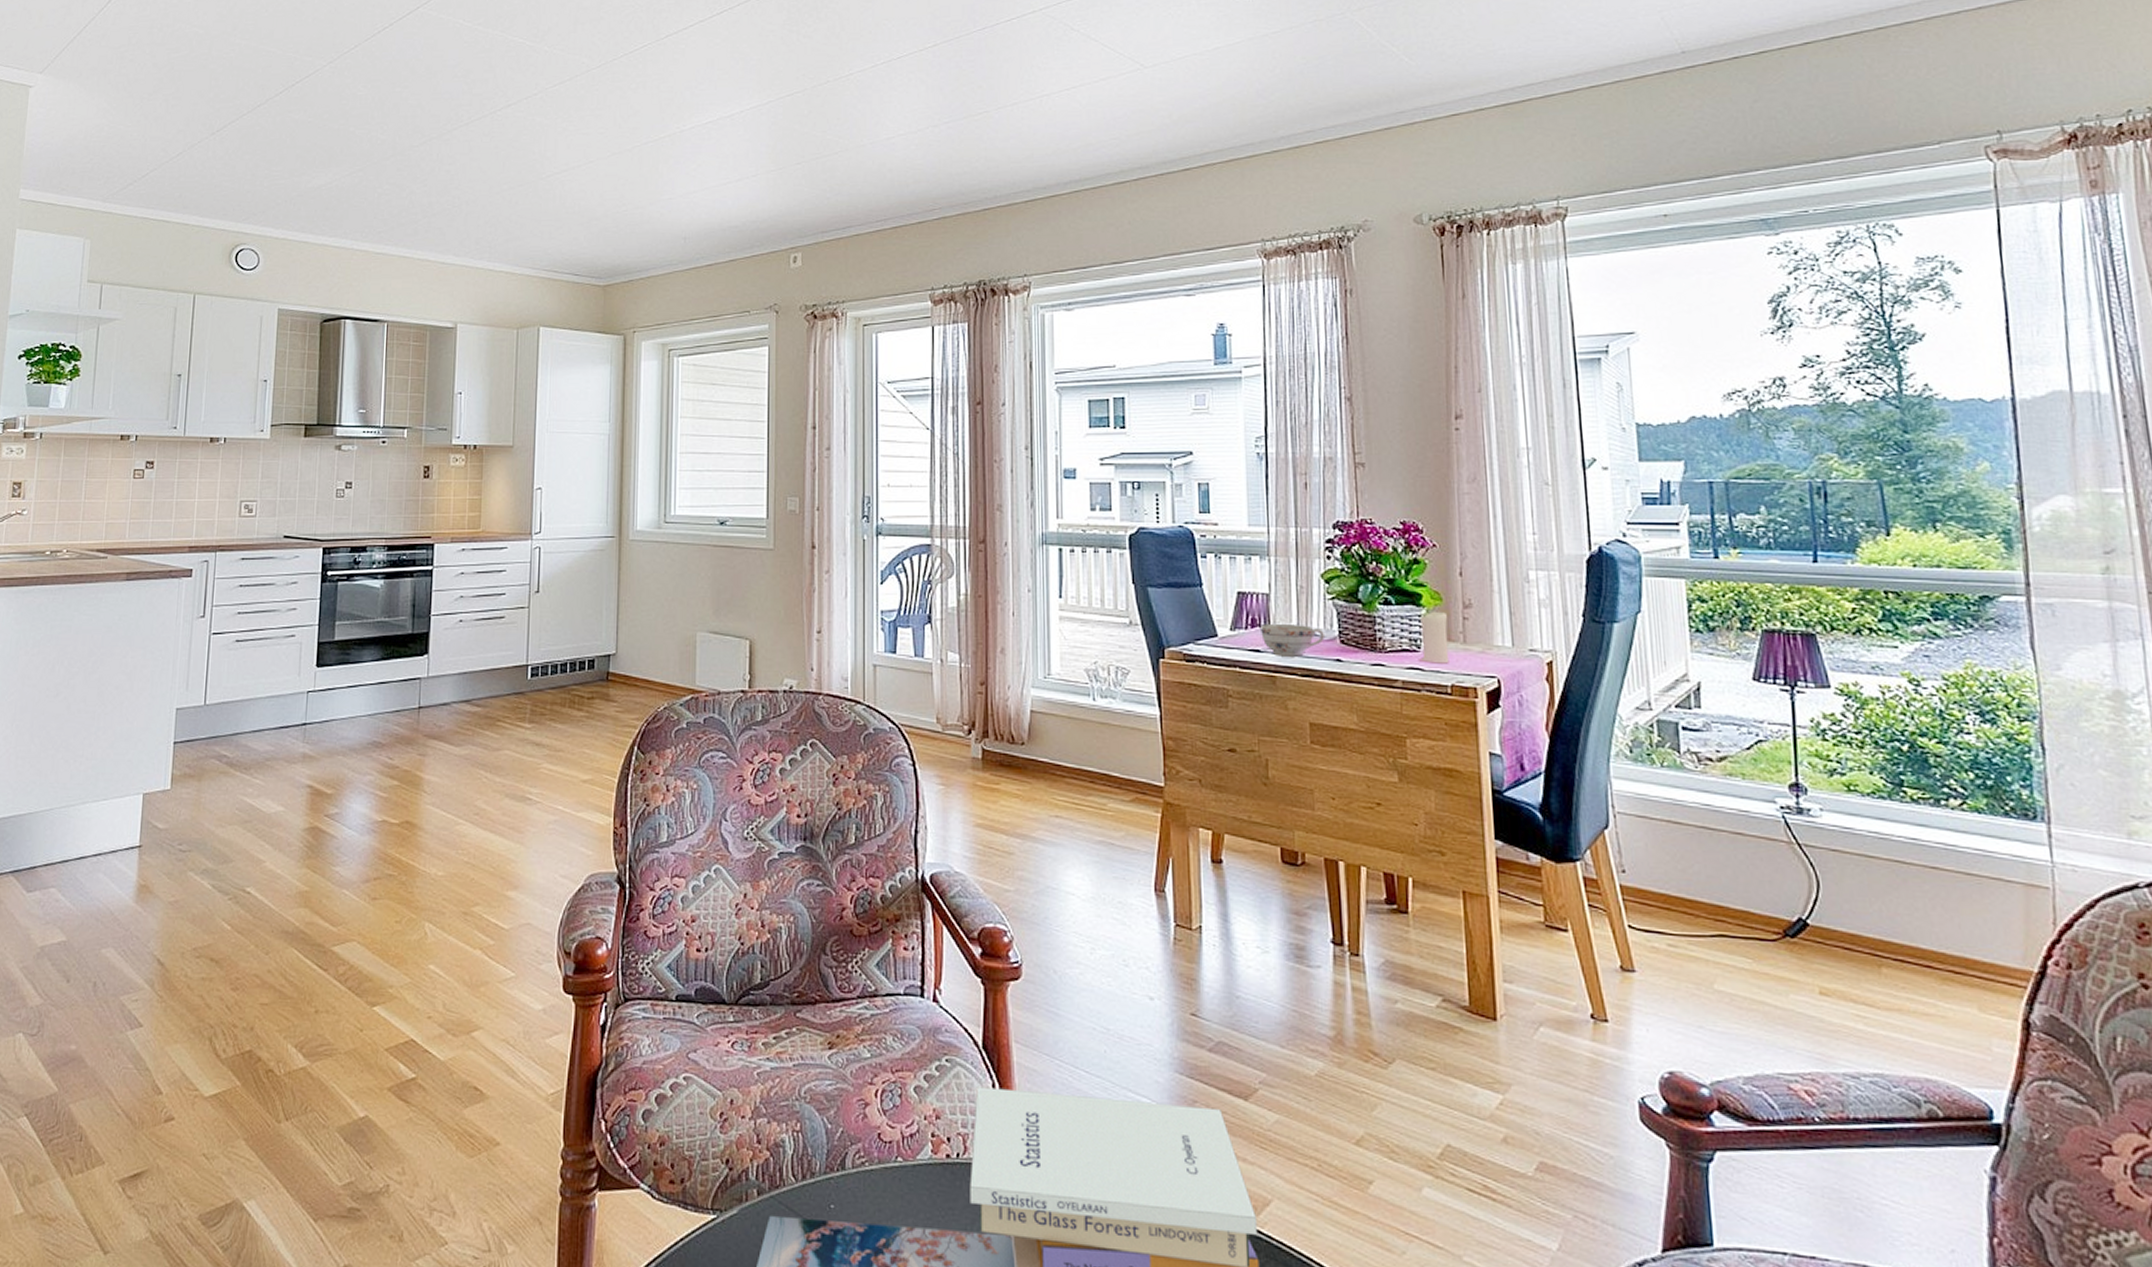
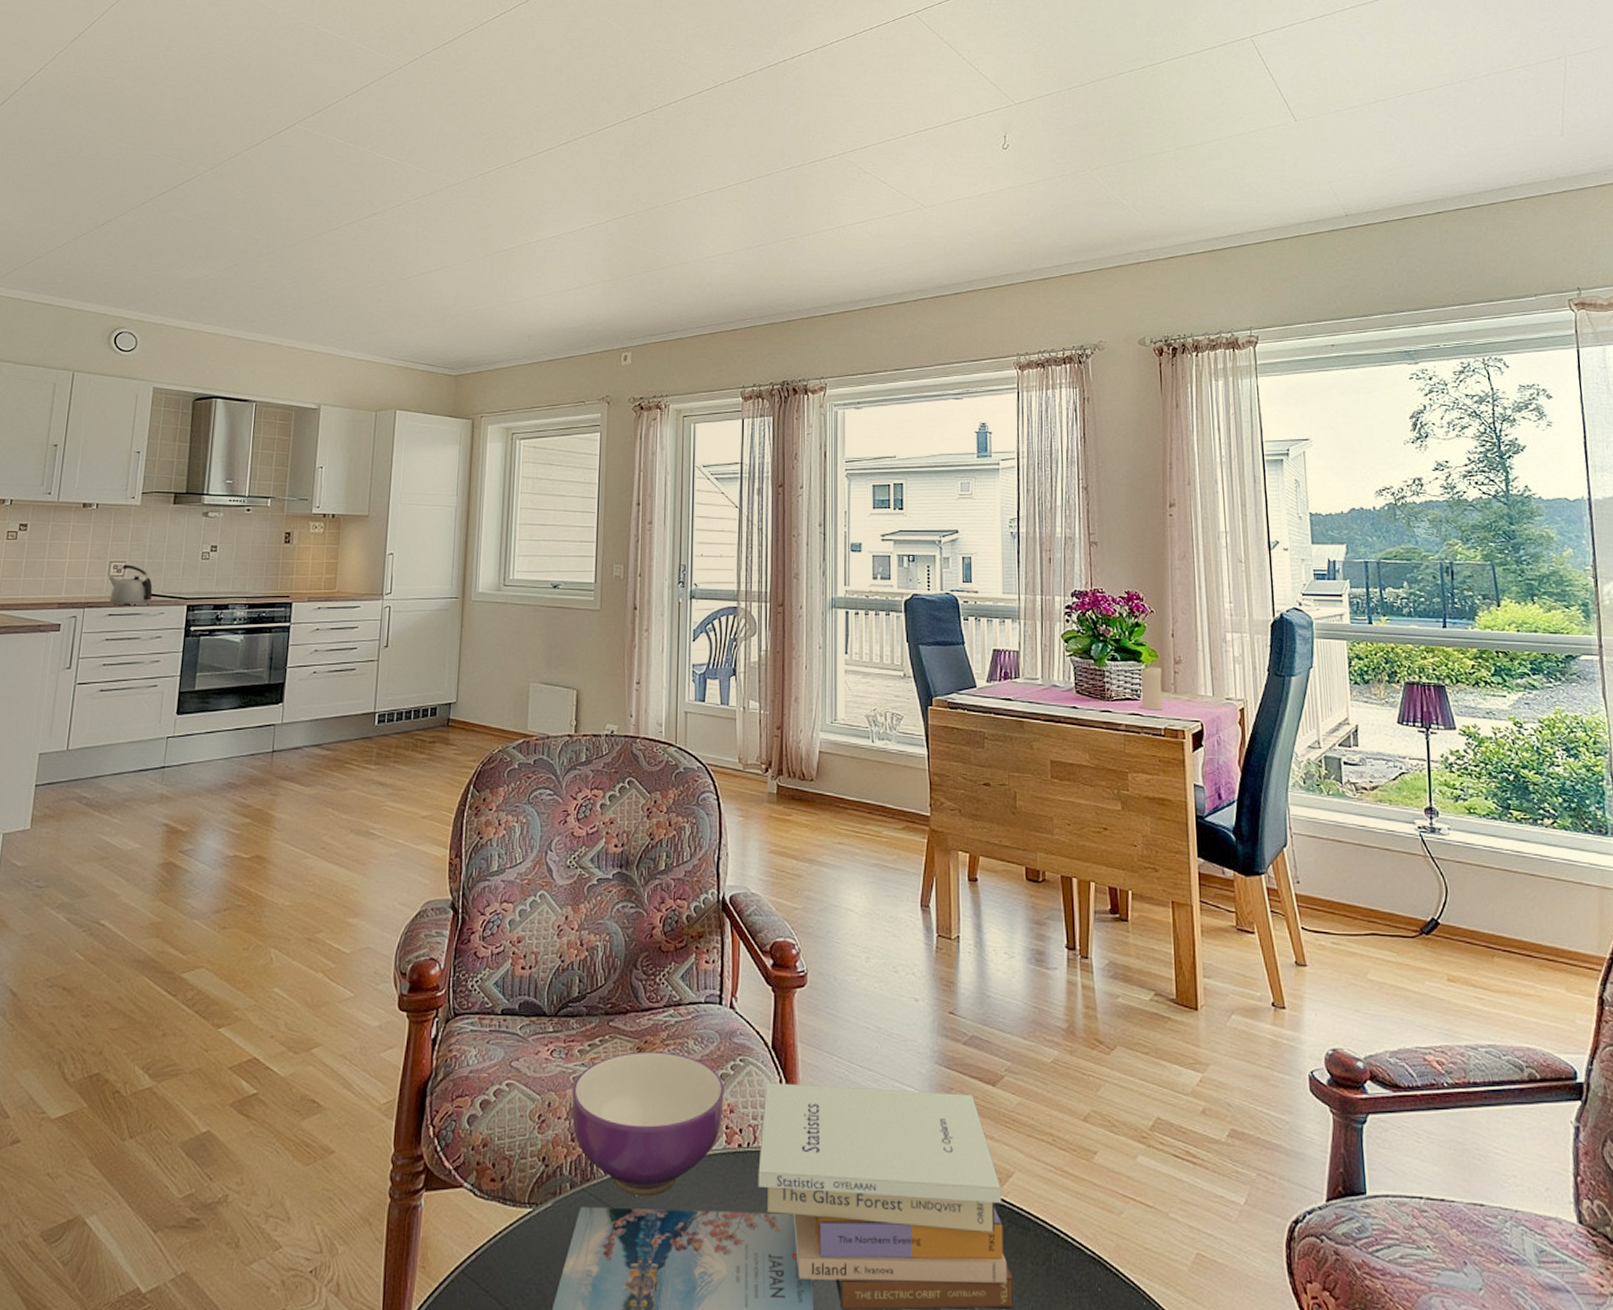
kettle: none [239,504,286,548] -> present [108,564,153,605]
bowl: none [756,1046,929,1209] -> present [572,1051,724,1197]
teacup: present [1261,624,1325,657] -> none [1012,677,1063,704]

